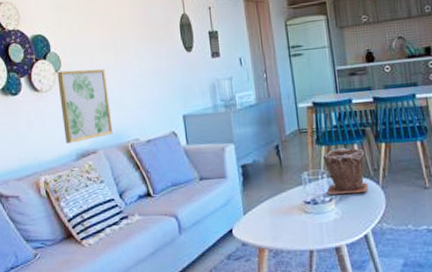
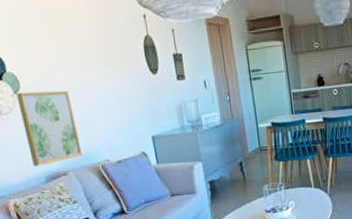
plant pot: present [323,147,368,195] -> none [281,162,318,204]

